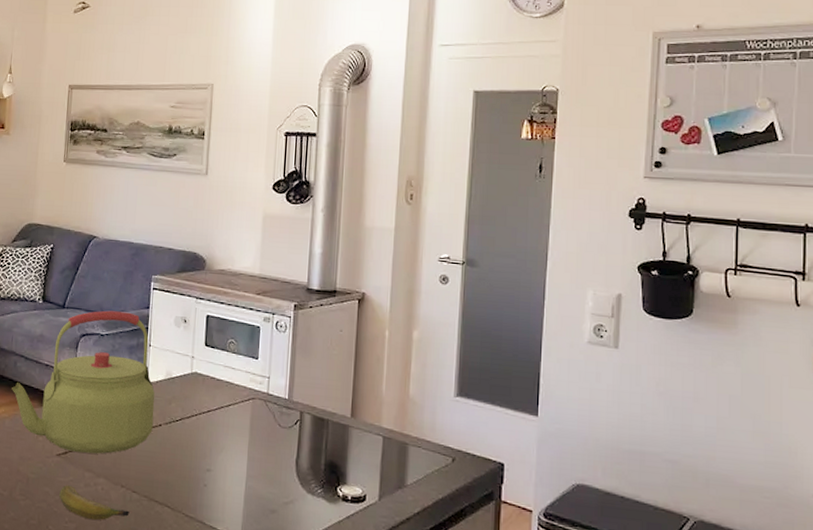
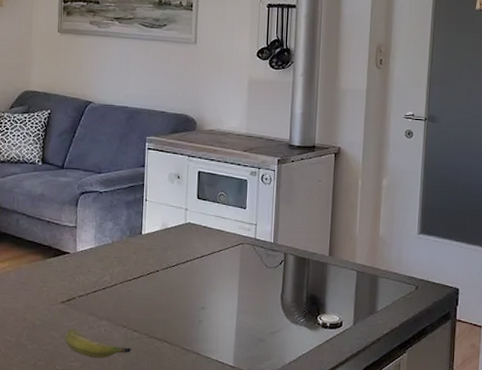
kettle: present [11,310,155,454] -> none [14,170,152,300]

